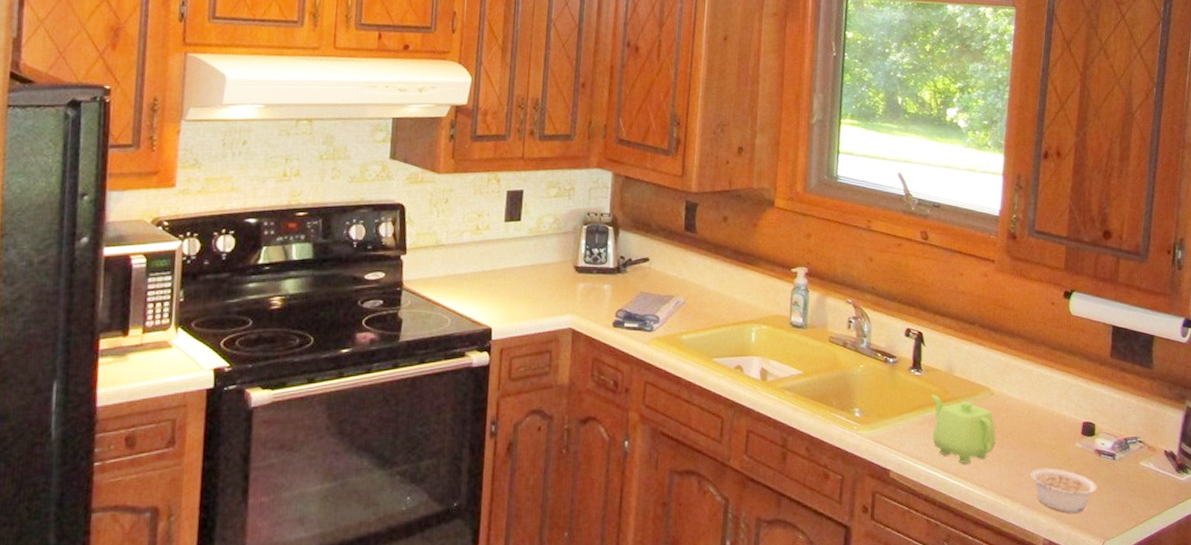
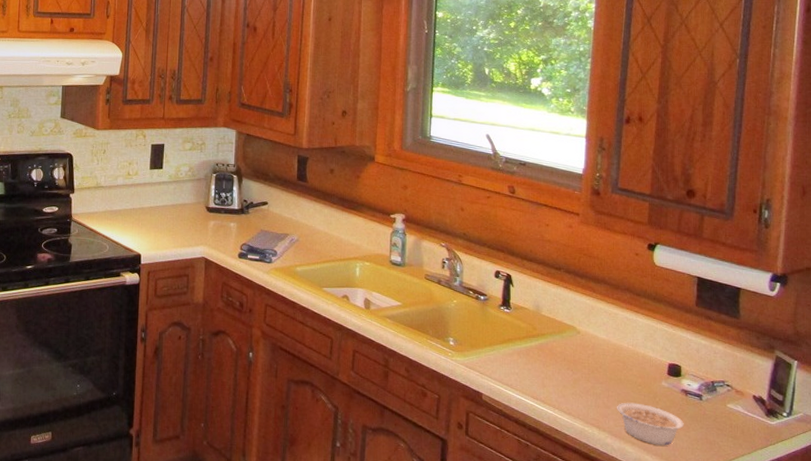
teapot: present [930,394,996,463] -> none [519,330,583,393]

